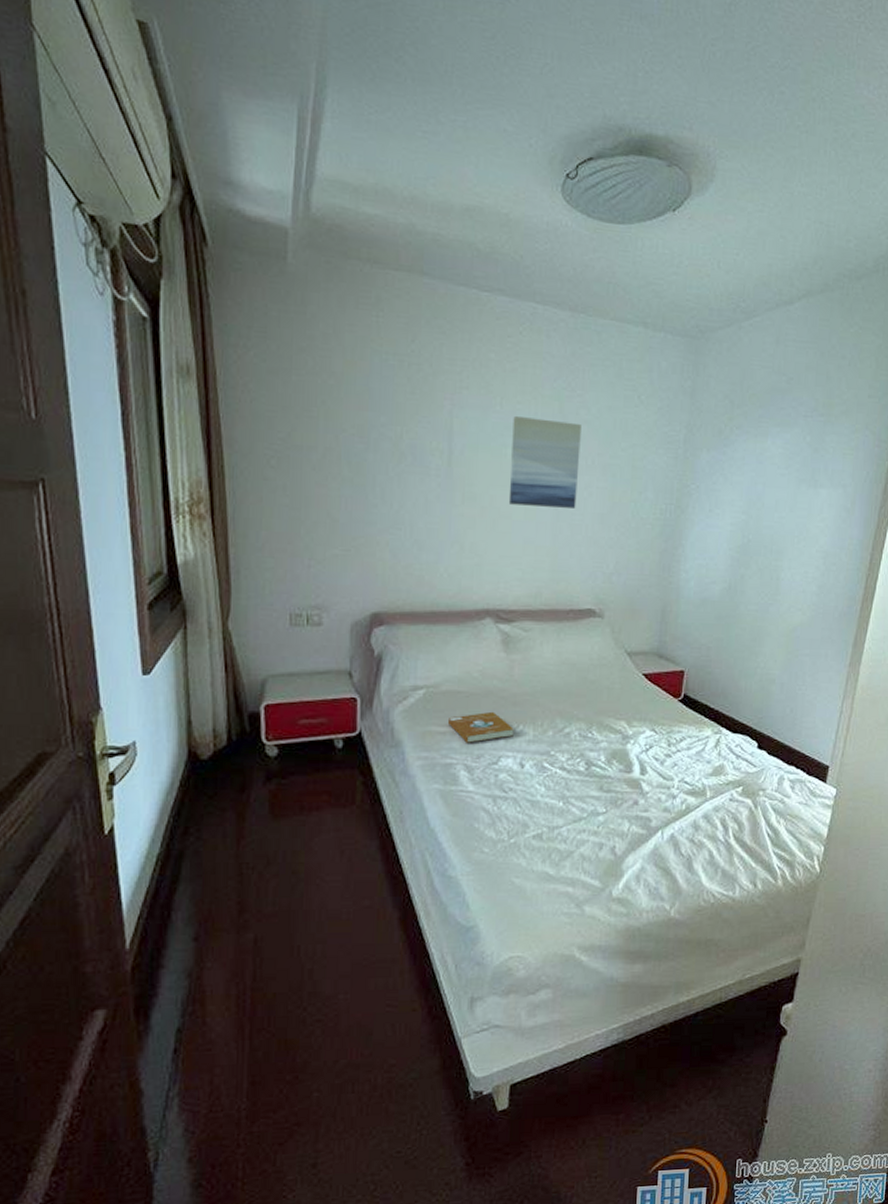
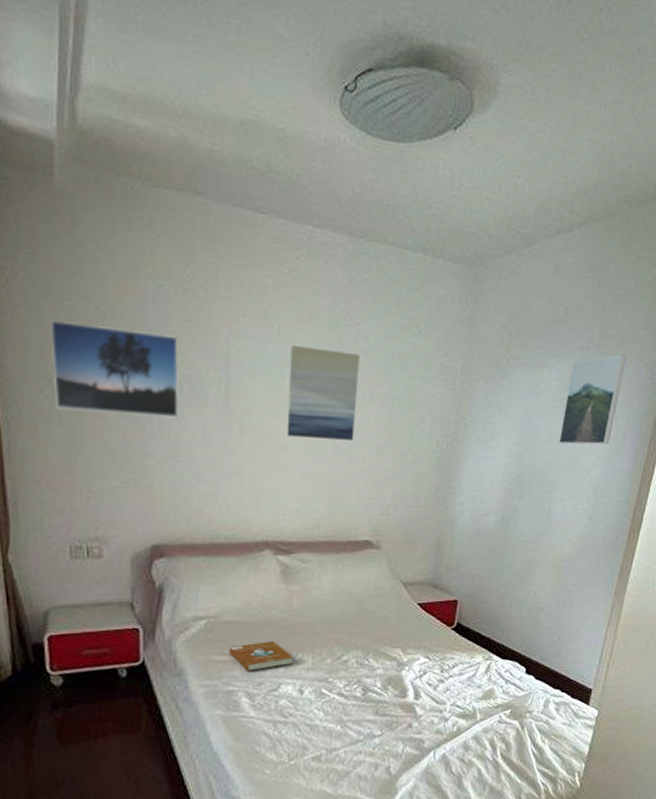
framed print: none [278,393,403,487] -> present [50,320,180,418]
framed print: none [786,422,852,512] -> present [559,354,626,445]

